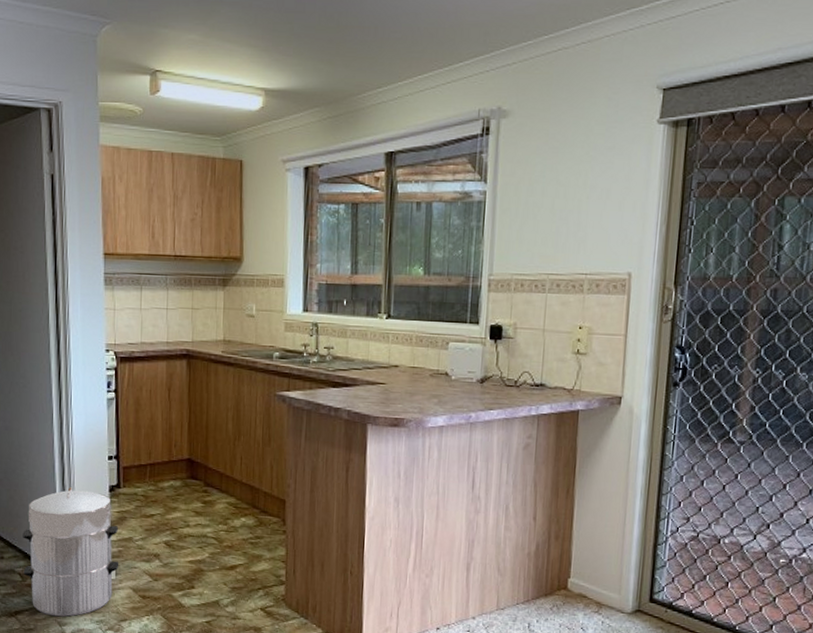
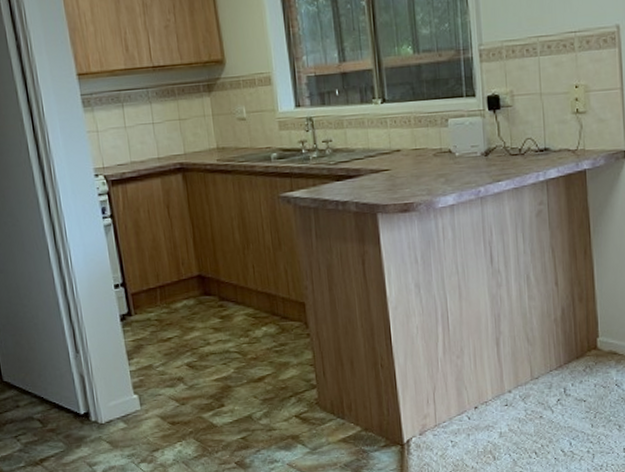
waste bin: present [22,486,119,617] -> none [35,321,143,458]

